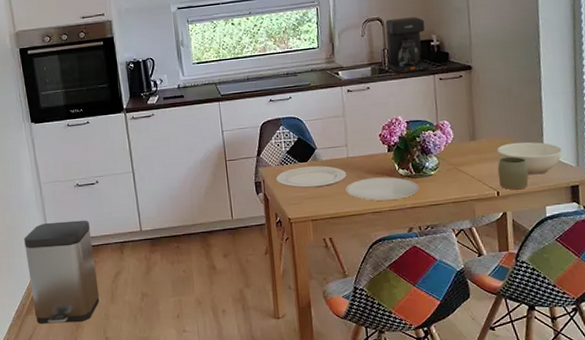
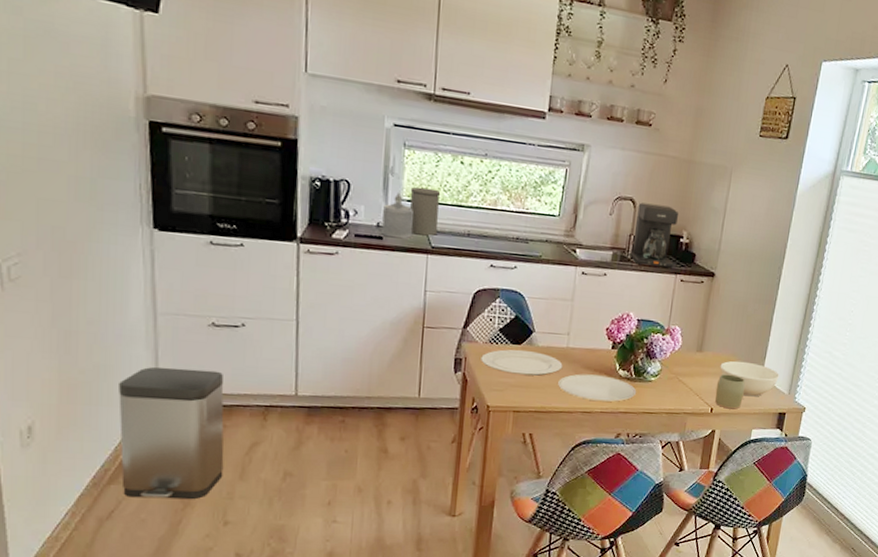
decorative jar: none [179,59,206,95] -> present [381,193,415,239]
canister: none [197,49,224,88] -> present [410,186,441,237]

